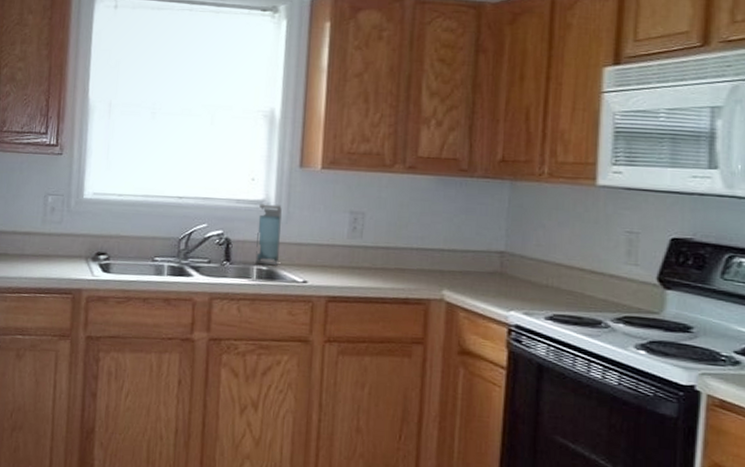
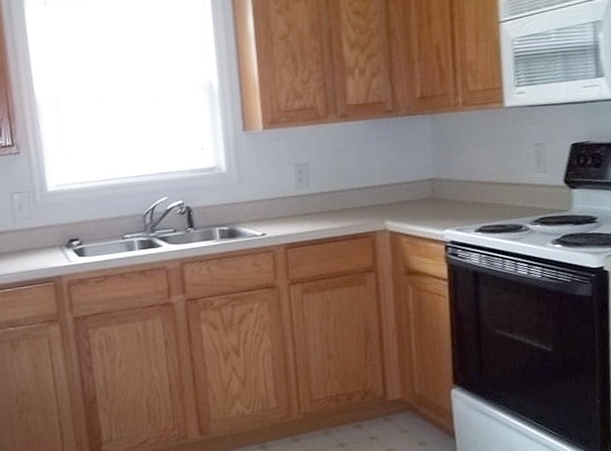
soap dispenser: present [255,204,282,265] -> none [212,169,238,225]

